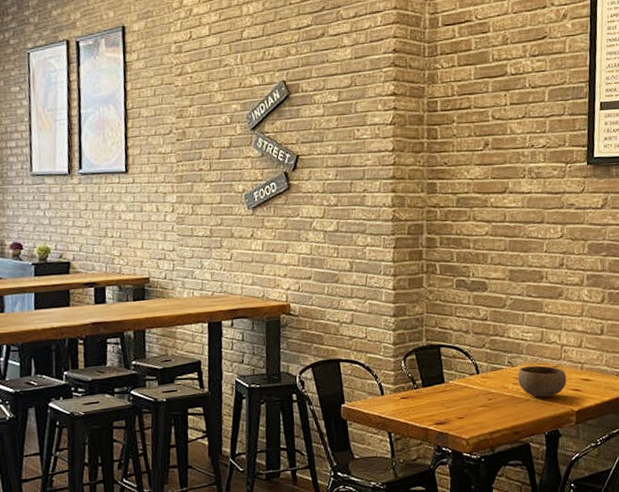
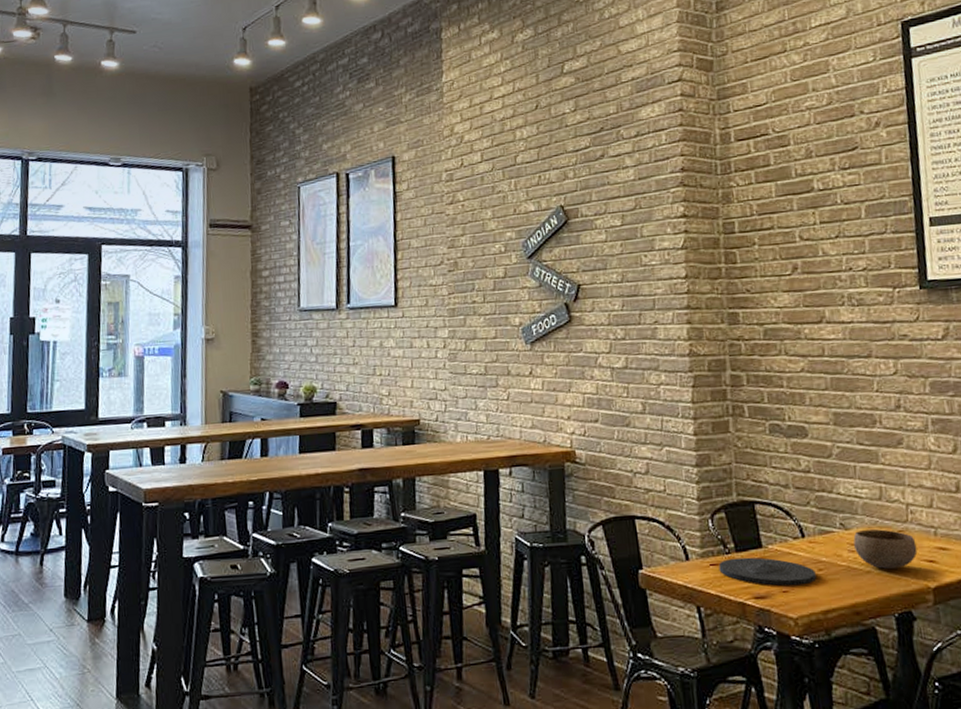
plate: none [408,391,486,414] -> present [718,557,816,586]

